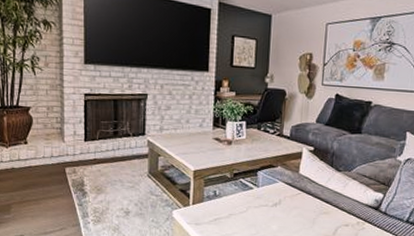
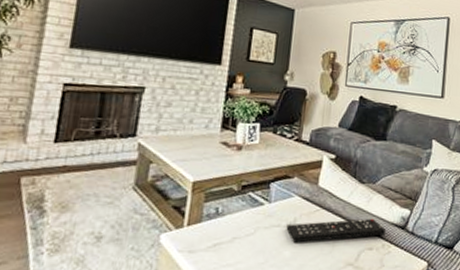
remote control: none [273,200,360,220] -> present [286,218,386,243]

